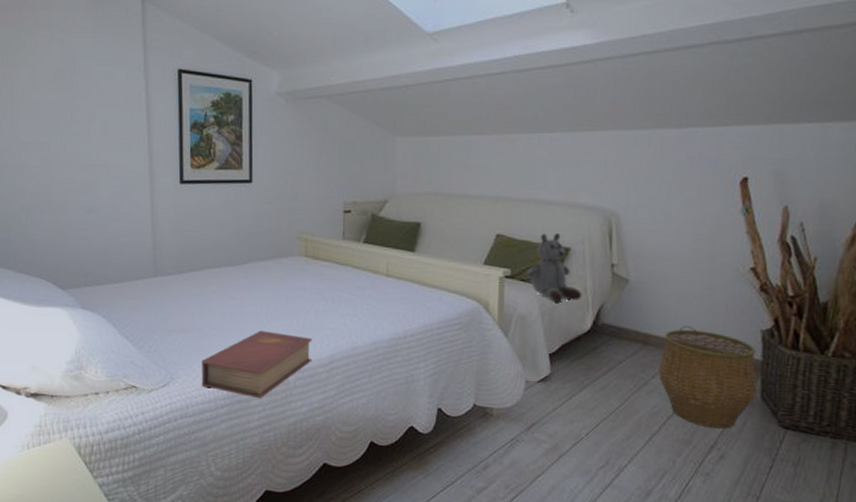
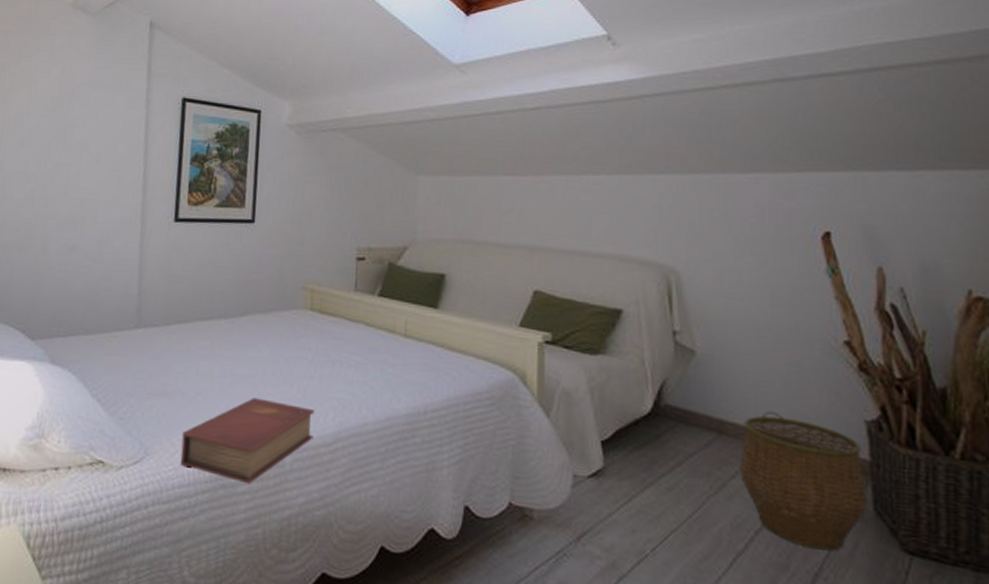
stuffed bear: present [527,232,582,302] -> none [571,290,639,376]

